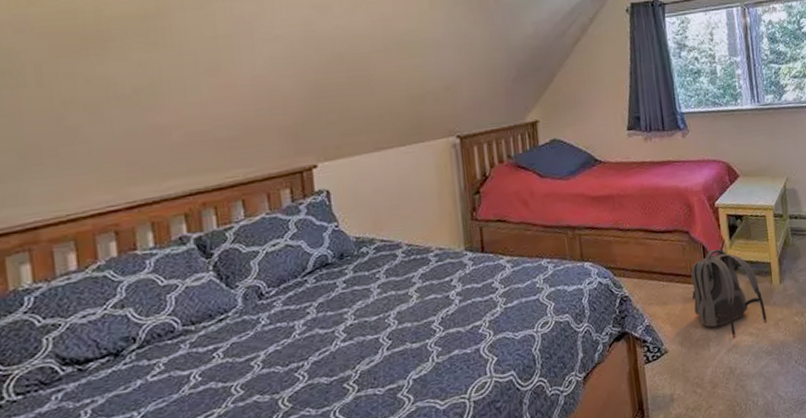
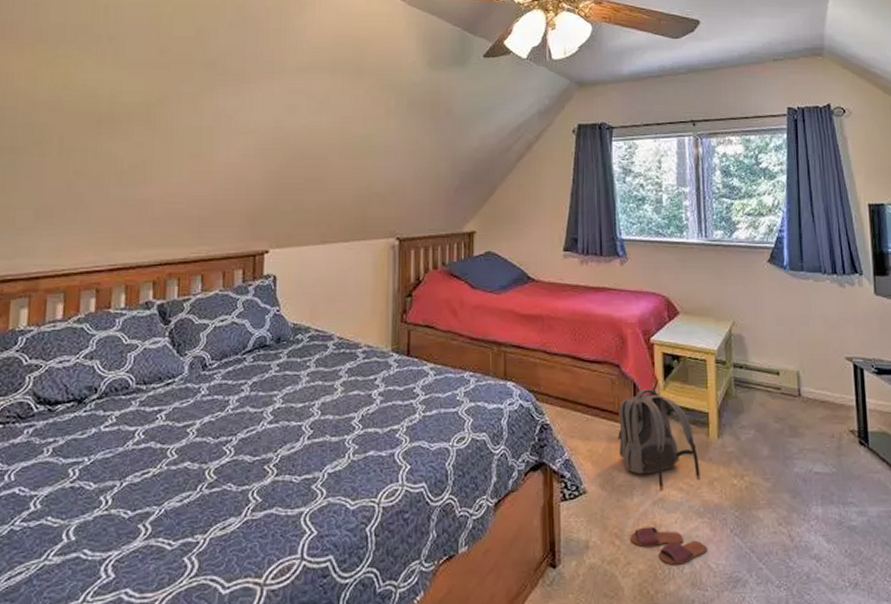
slippers: none [710,370,778,401] -> present [630,526,708,565]

